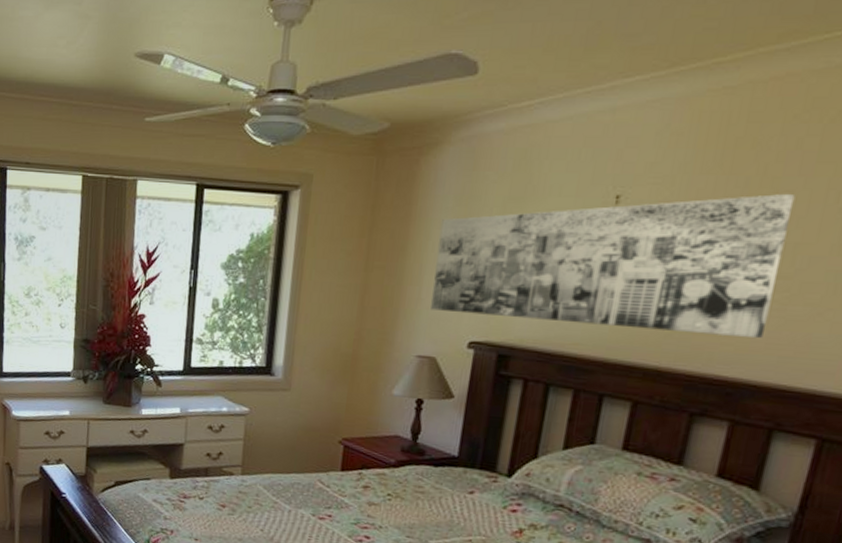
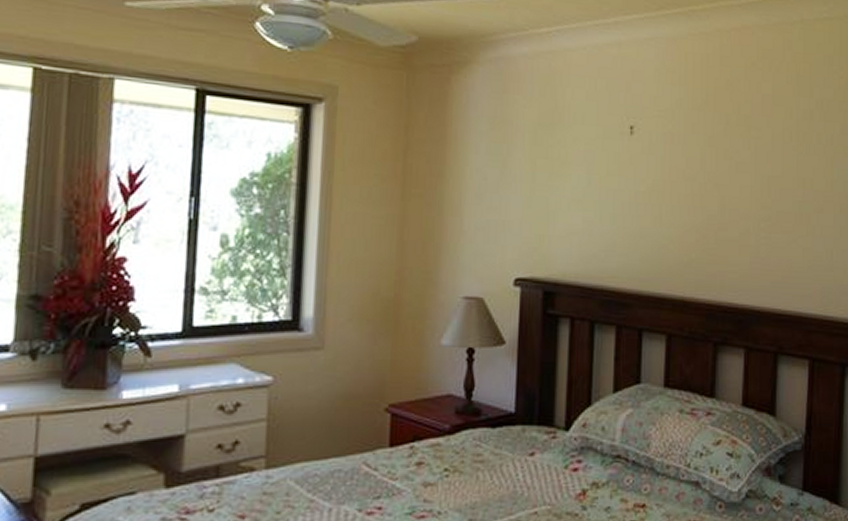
wall art: present [431,194,796,339] -> none [474,131,763,266]

